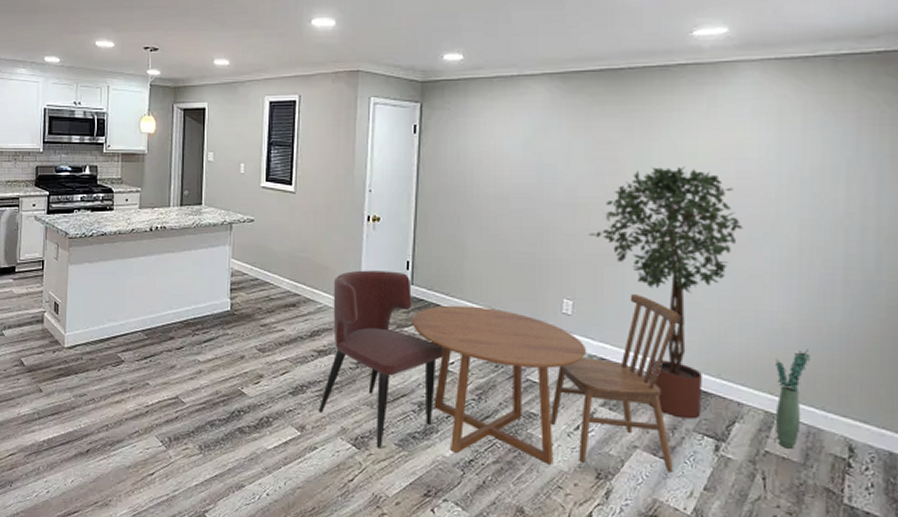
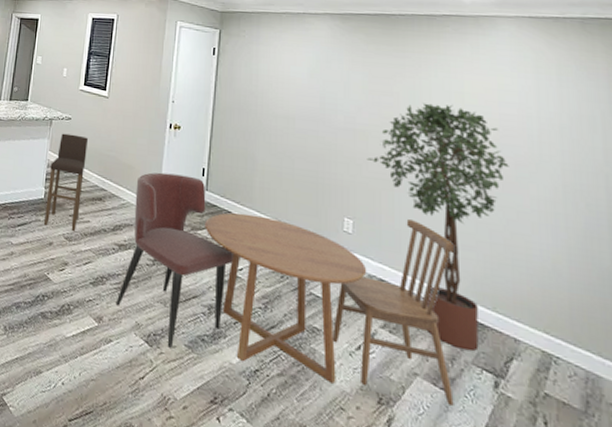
bar stool: none [233,237,275,342] -> present [44,133,88,231]
vase: present [775,349,810,449] -> none [549,290,583,394]

